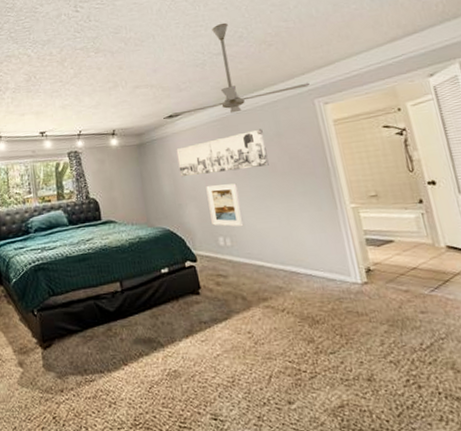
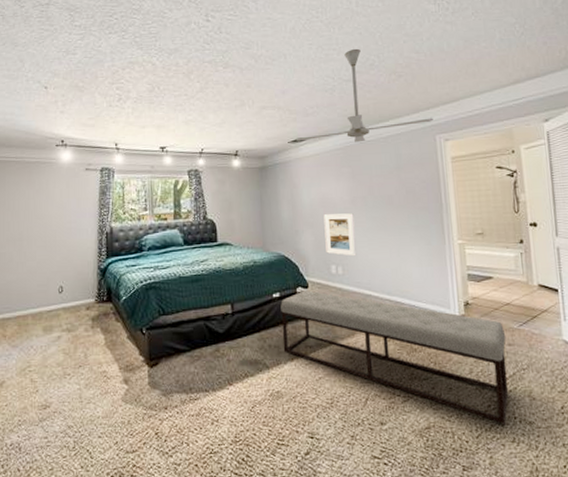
bench: none [170,264,430,402] -> present [280,290,509,426]
wall art: present [176,129,269,177] -> none [298,160,386,204]

